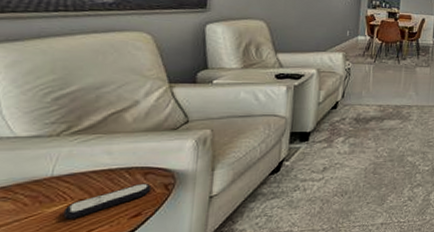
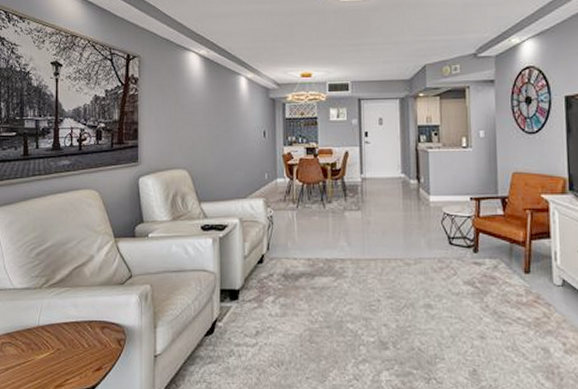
remote control: present [63,183,152,220] -> none [47,337,108,368]

